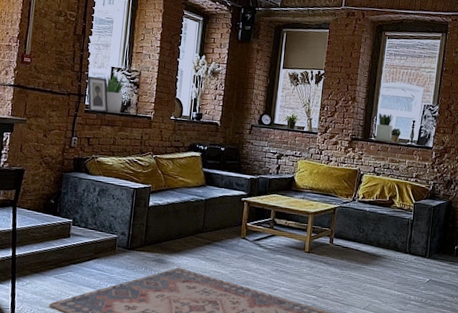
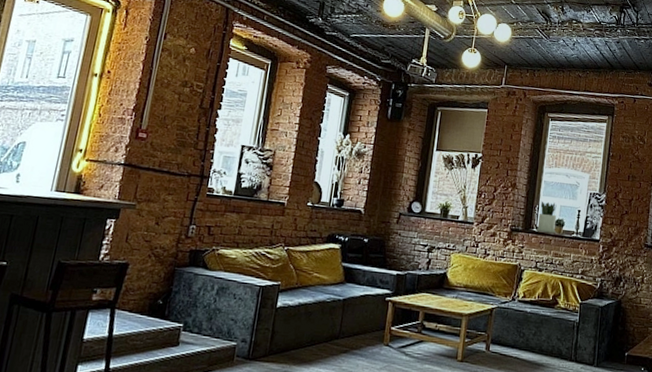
picture frame: present [87,76,109,113] -> none [211,154,236,198]
planter: present [104,73,125,114] -> none [232,152,257,198]

